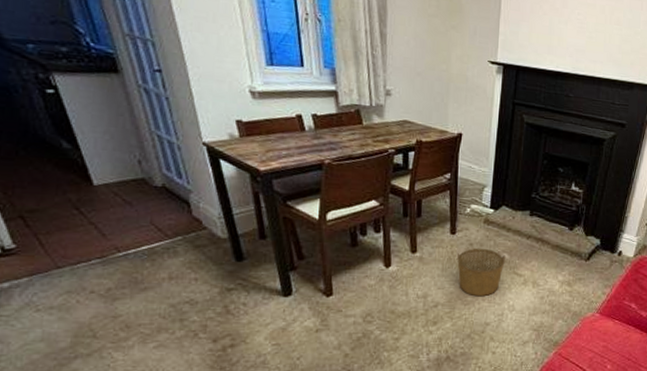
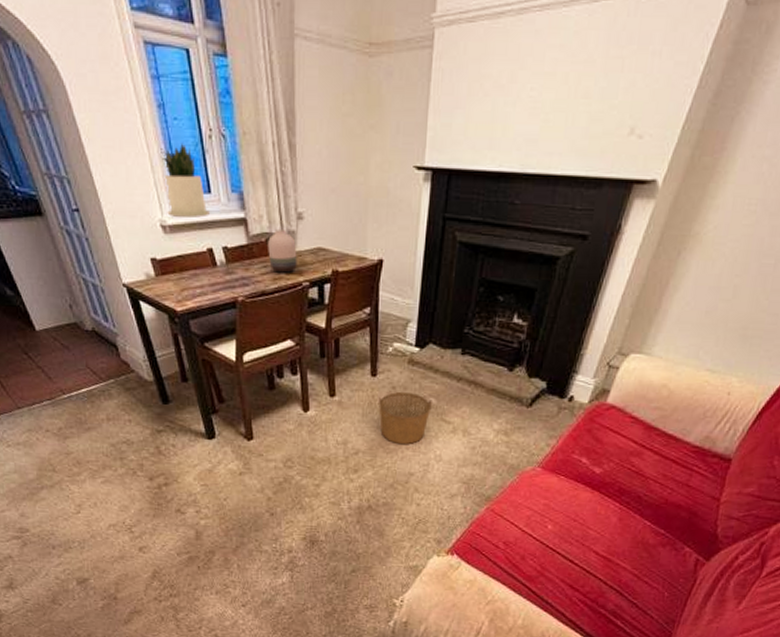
planter: none [255,22,303,87] -> present [160,143,211,218]
vase: none [356,102,385,141] -> present [268,230,297,273]

